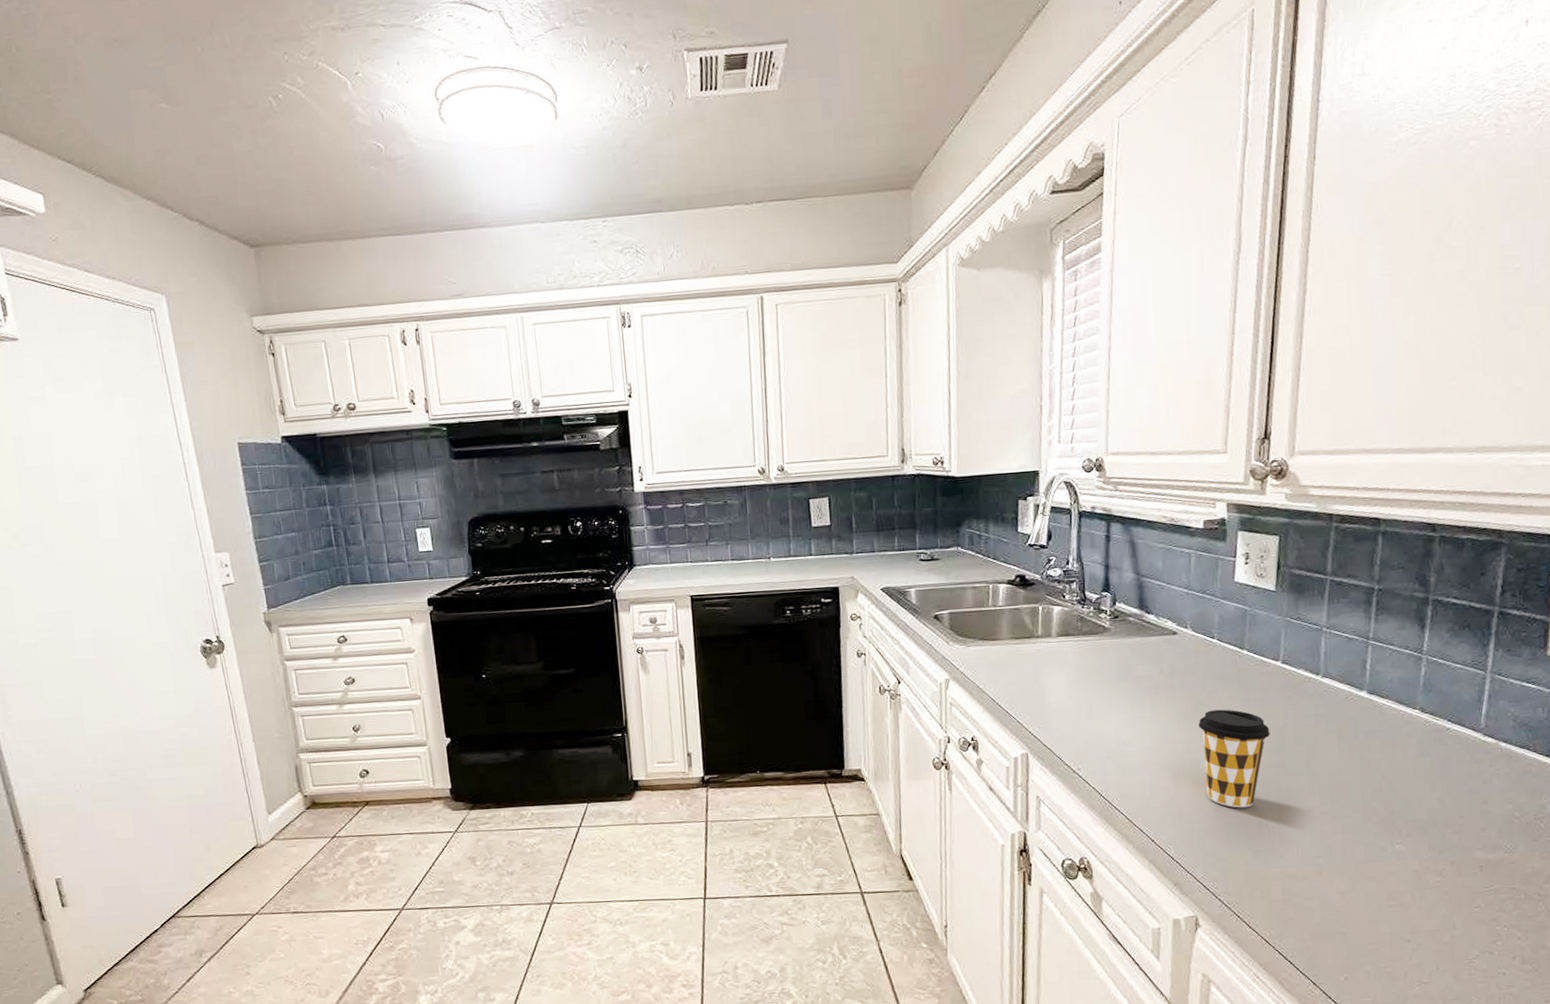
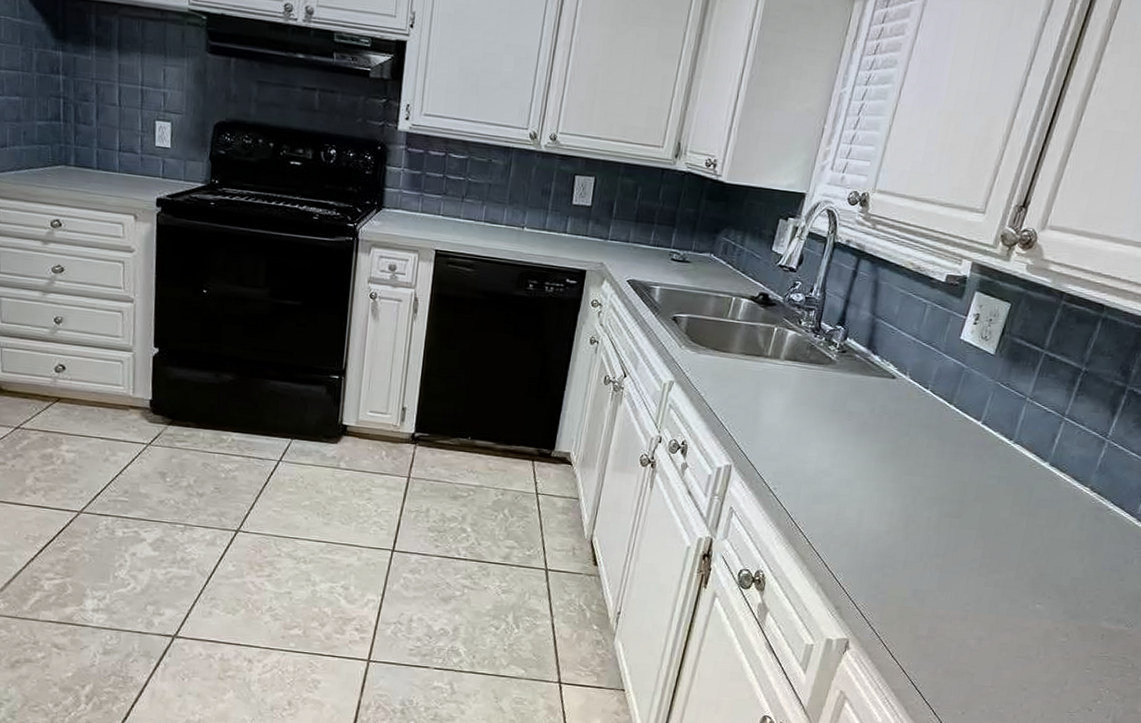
coffee cup: present [1198,709,1270,808] -> none [884,455,956,550]

